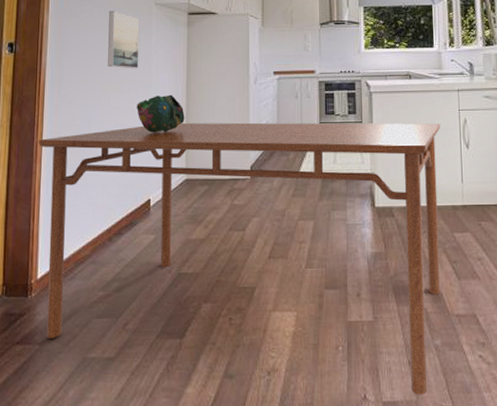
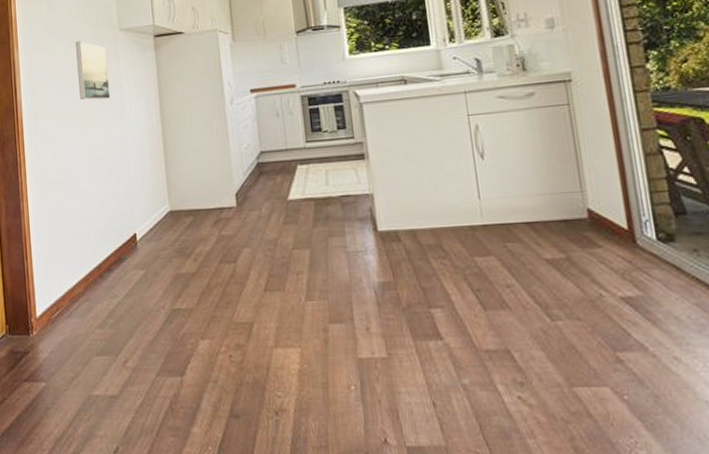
dining table: present [39,122,441,395] -> none [23,133,464,440]
decorative bowl: present [137,94,185,133] -> none [112,123,162,165]

